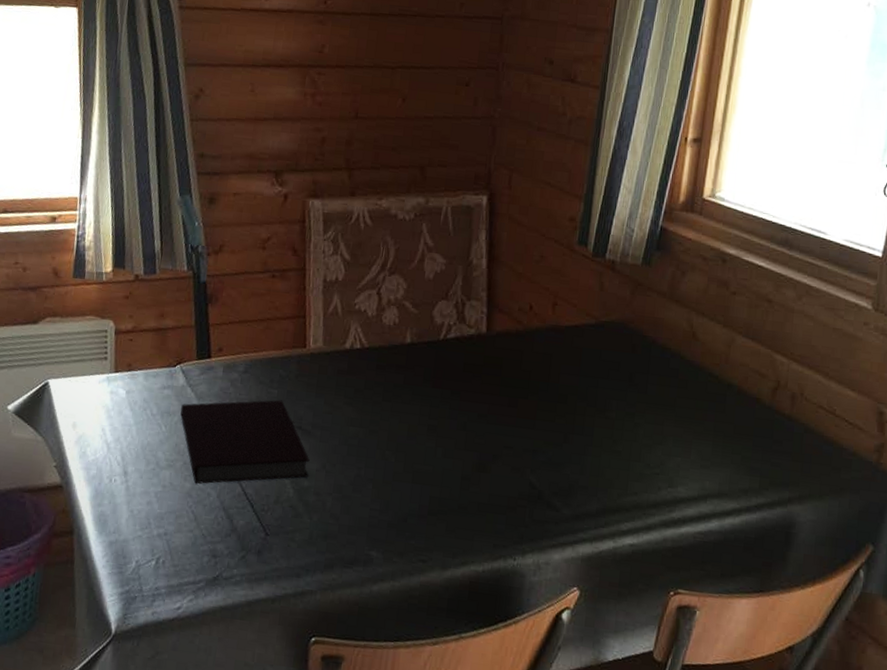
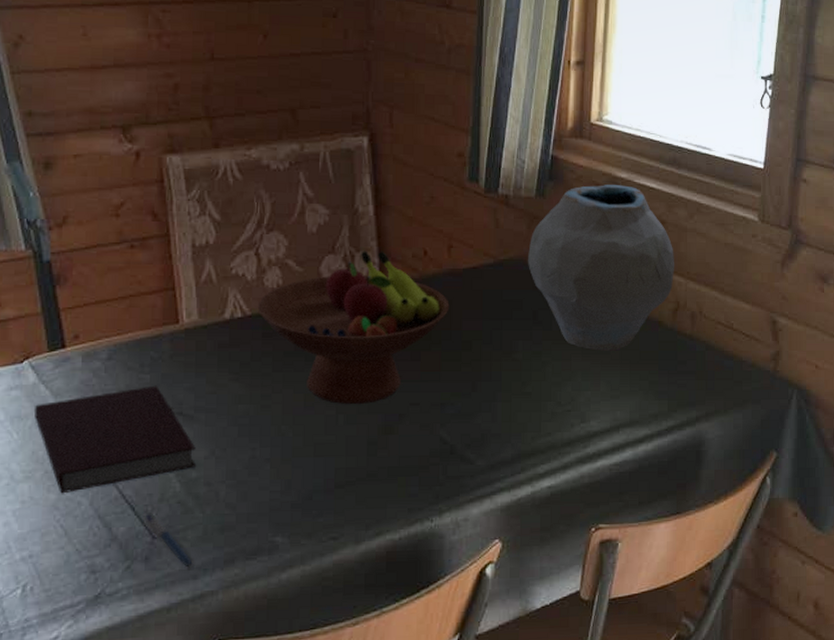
pen: none [261,510,298,567] -> present [144,511,193,568]
fruit bowl: none [374,300,550,441] -> present [257,250,450,405]
vase: none [628,258,779,422] -> present [528,185,675,351]

